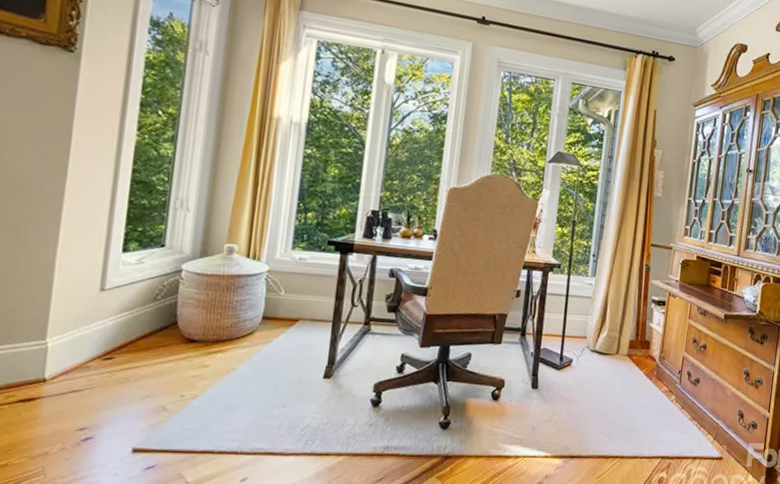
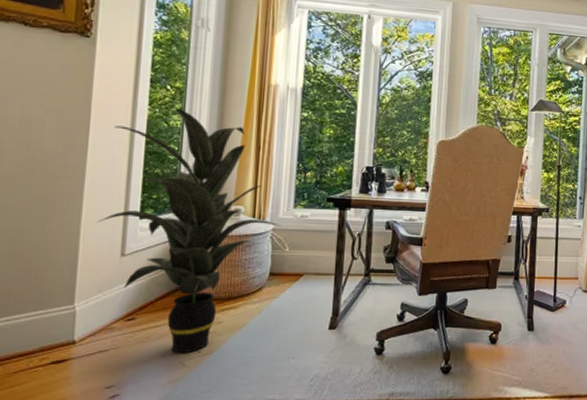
indoor plant: none [75,134,278,398] -> present [97,107,282,354]

